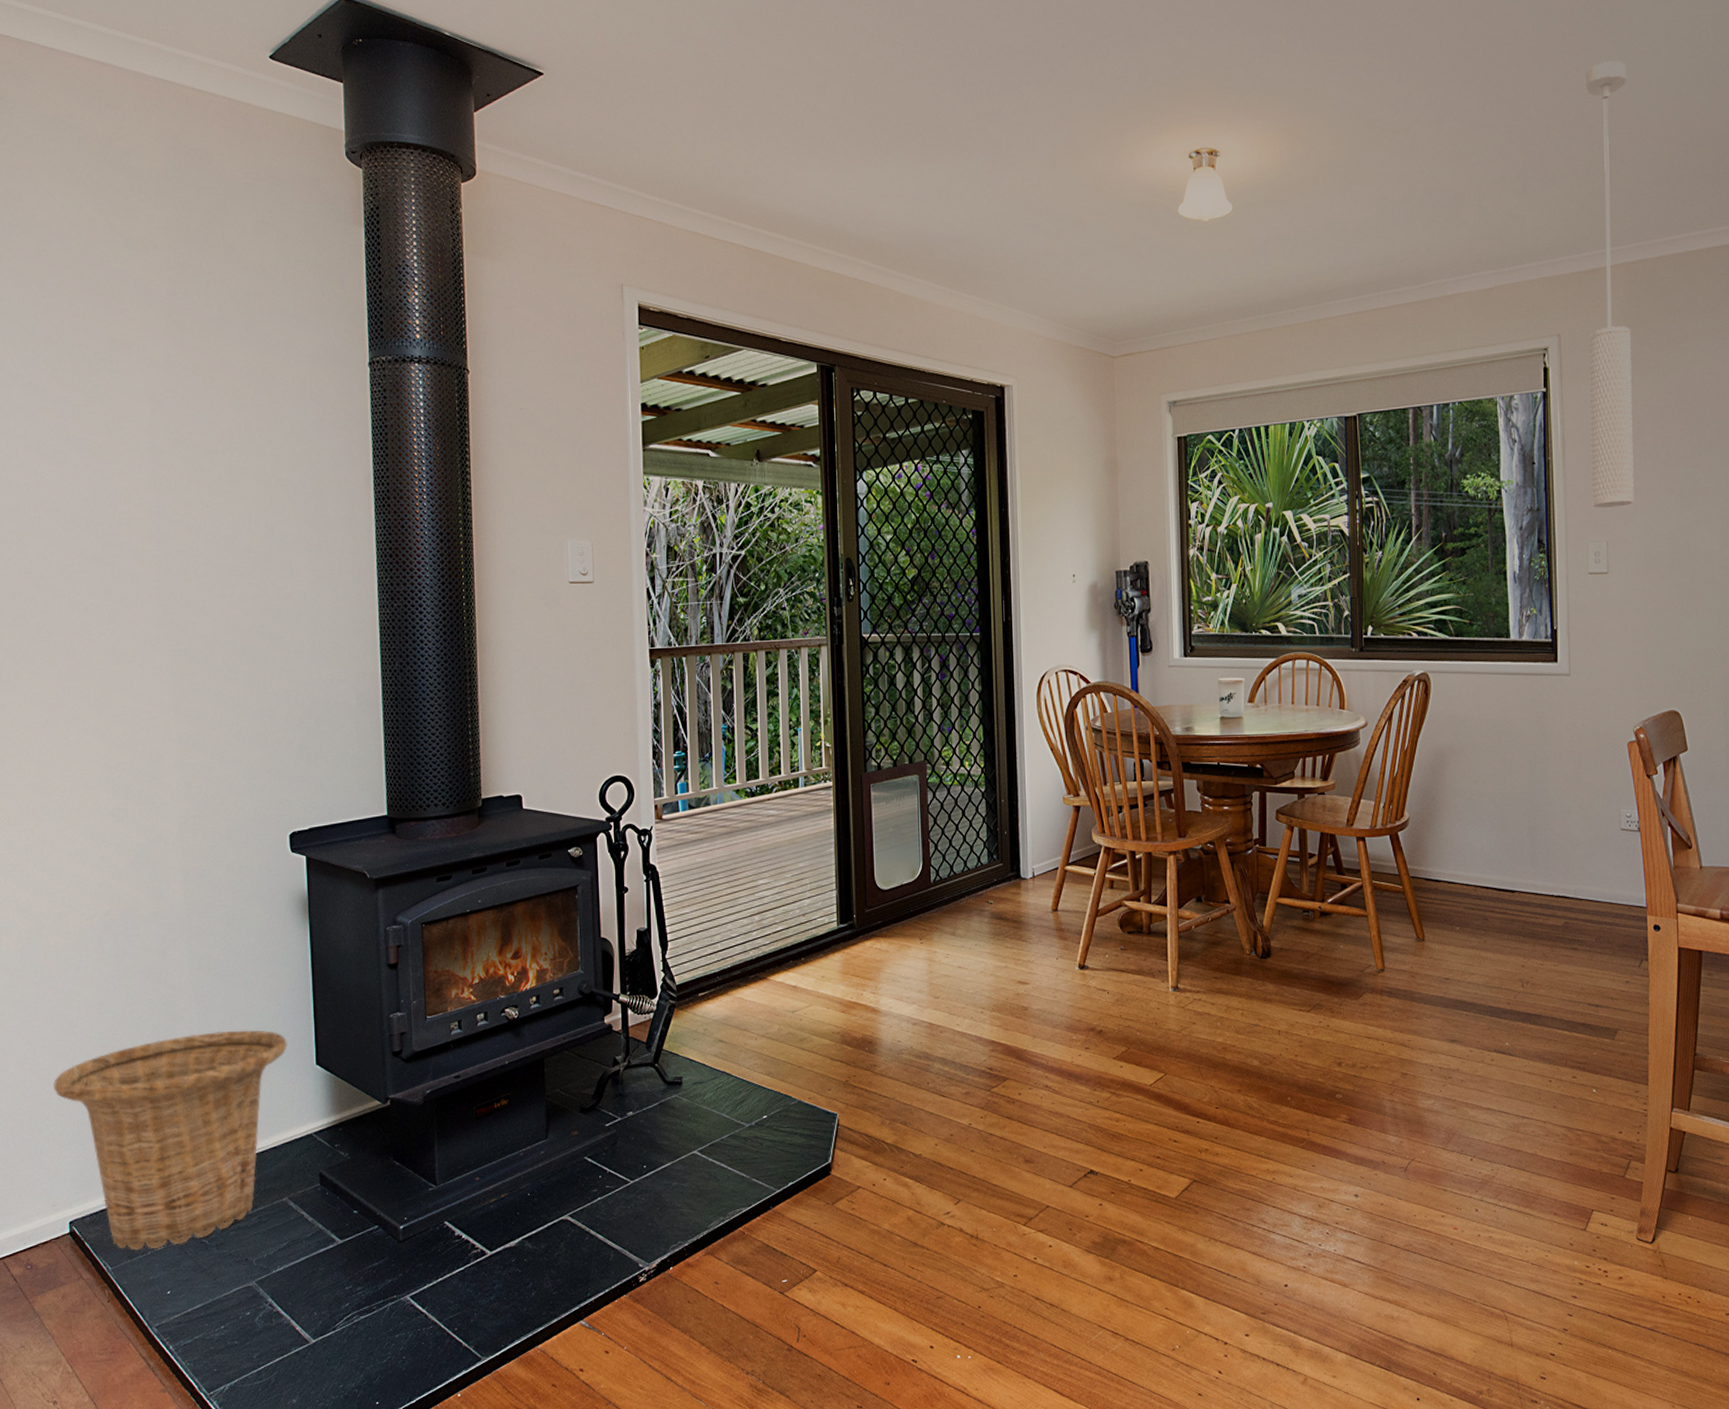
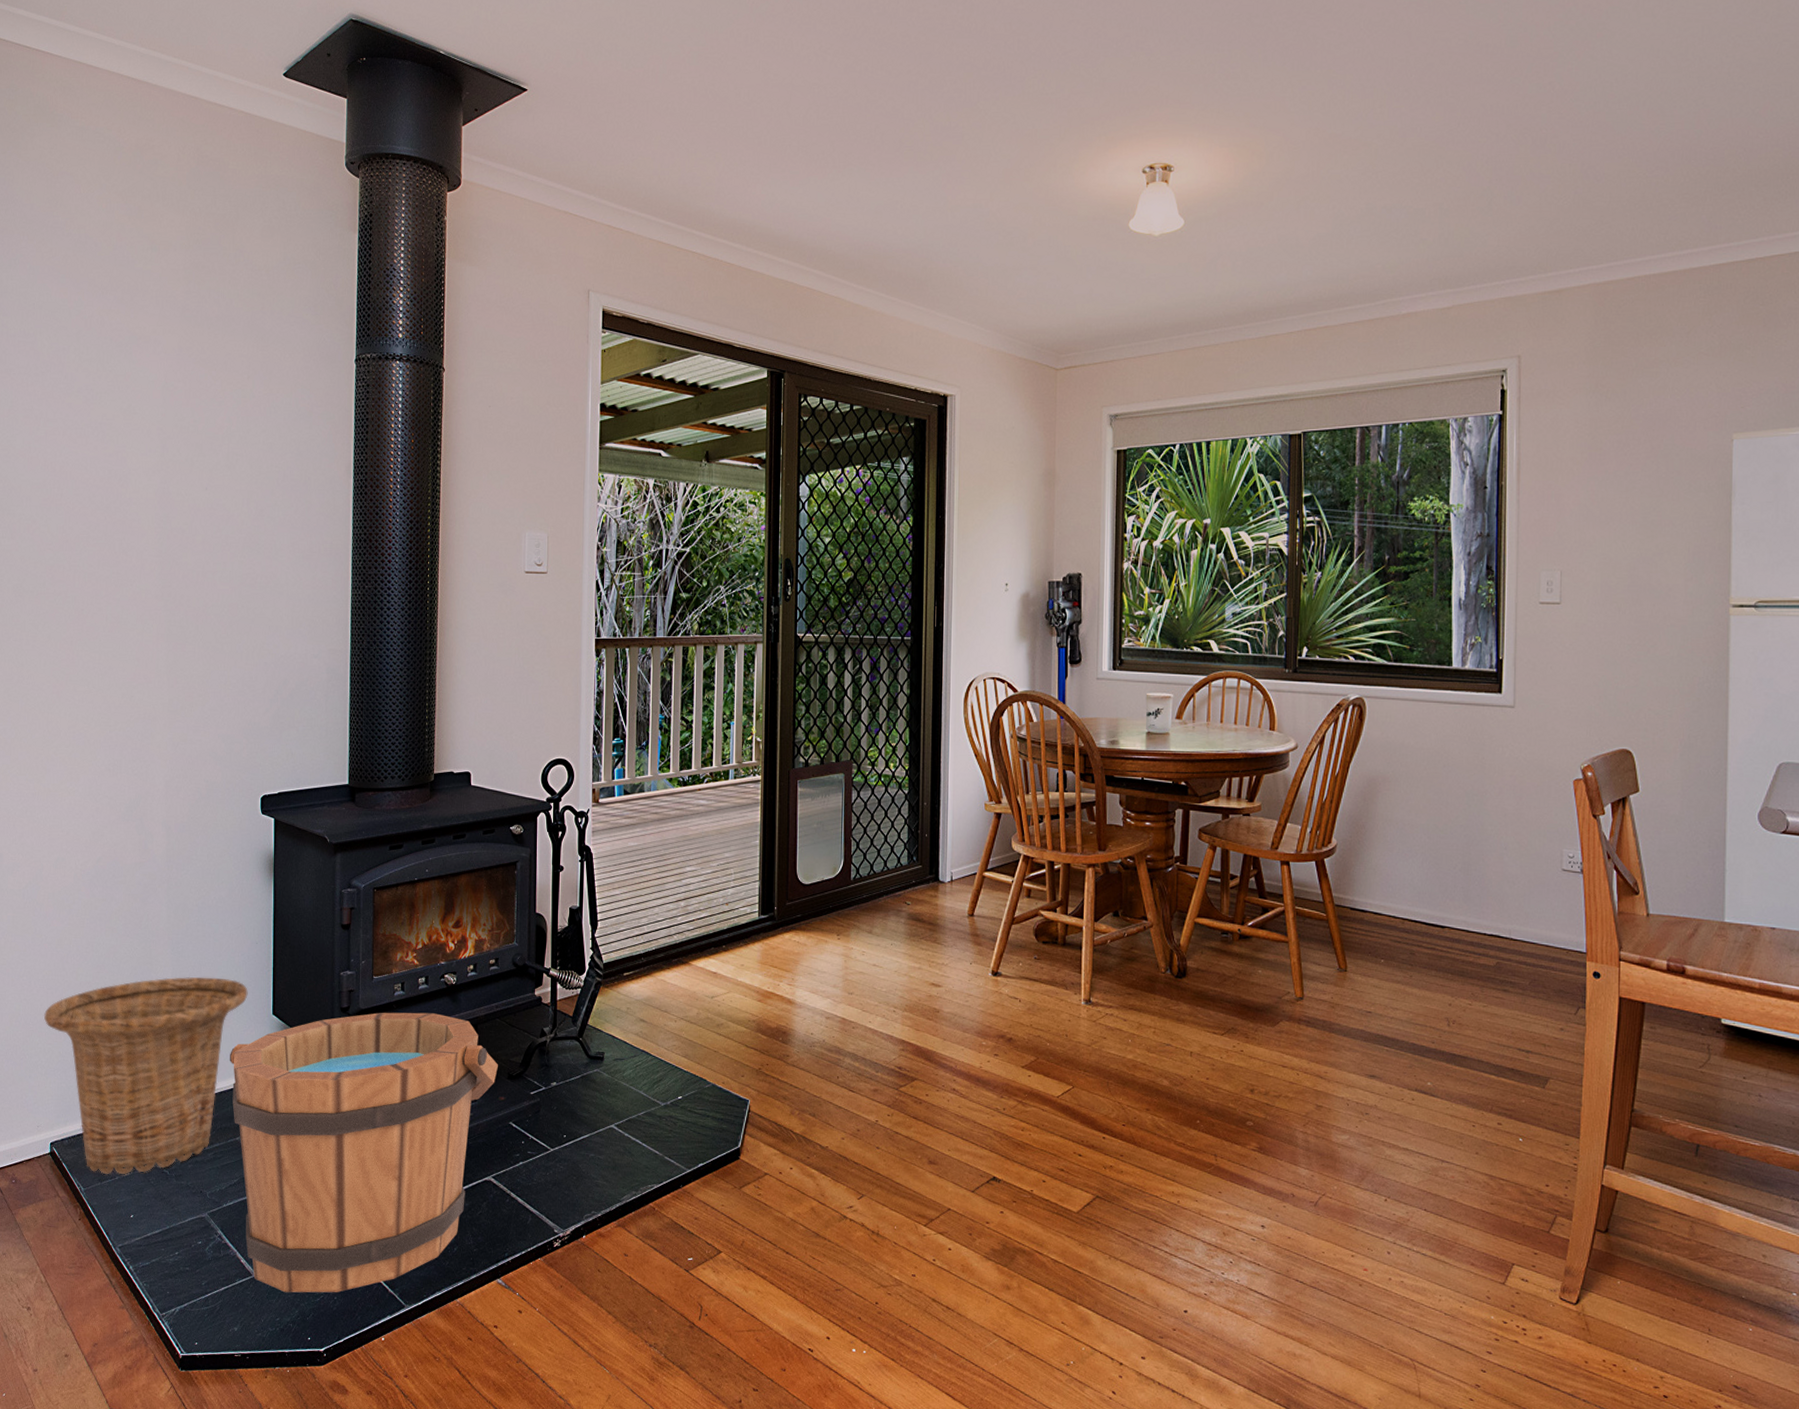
bucket: none [270,1050,569,1357] -> present [230,1012,498,1293]
pendant light: present [1584,60,1634,508] -> none [1547,75,1604,536]

